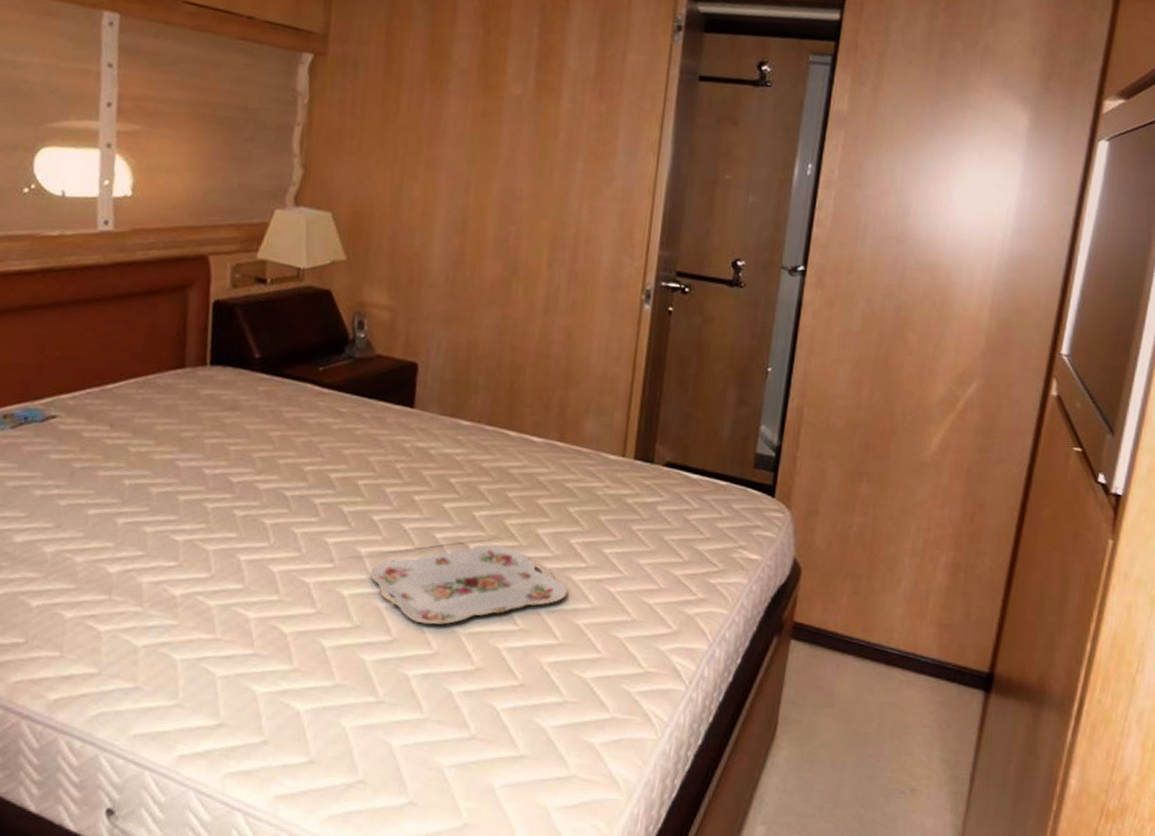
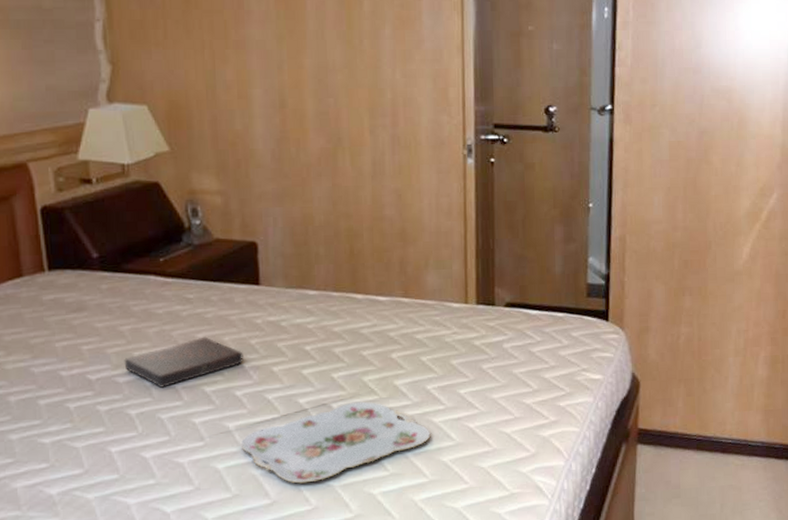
book: none [267,453,387,501] -> present [124,336,244,388]

